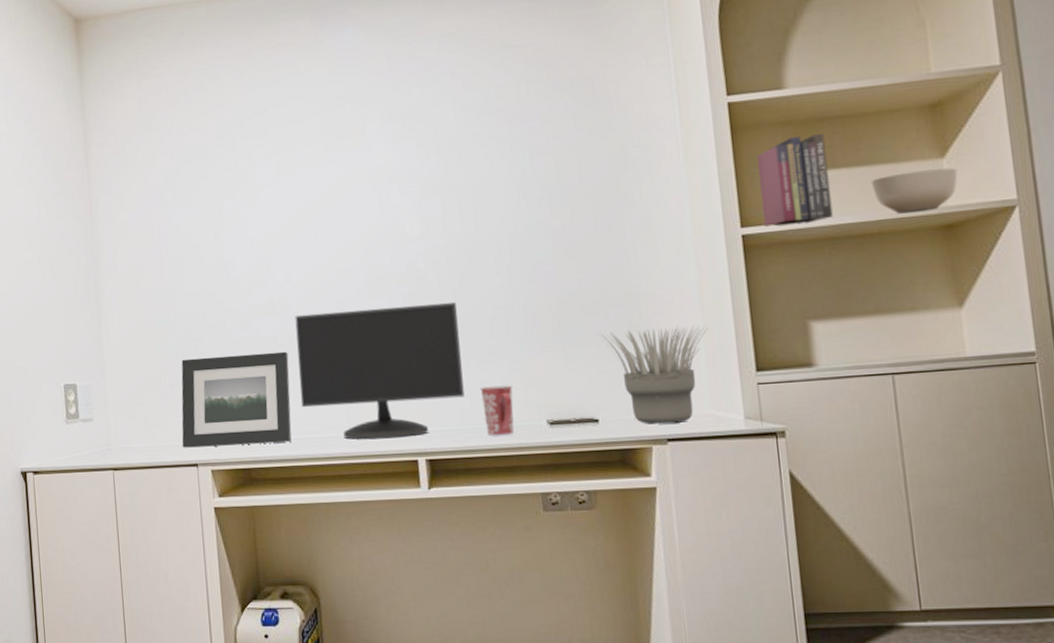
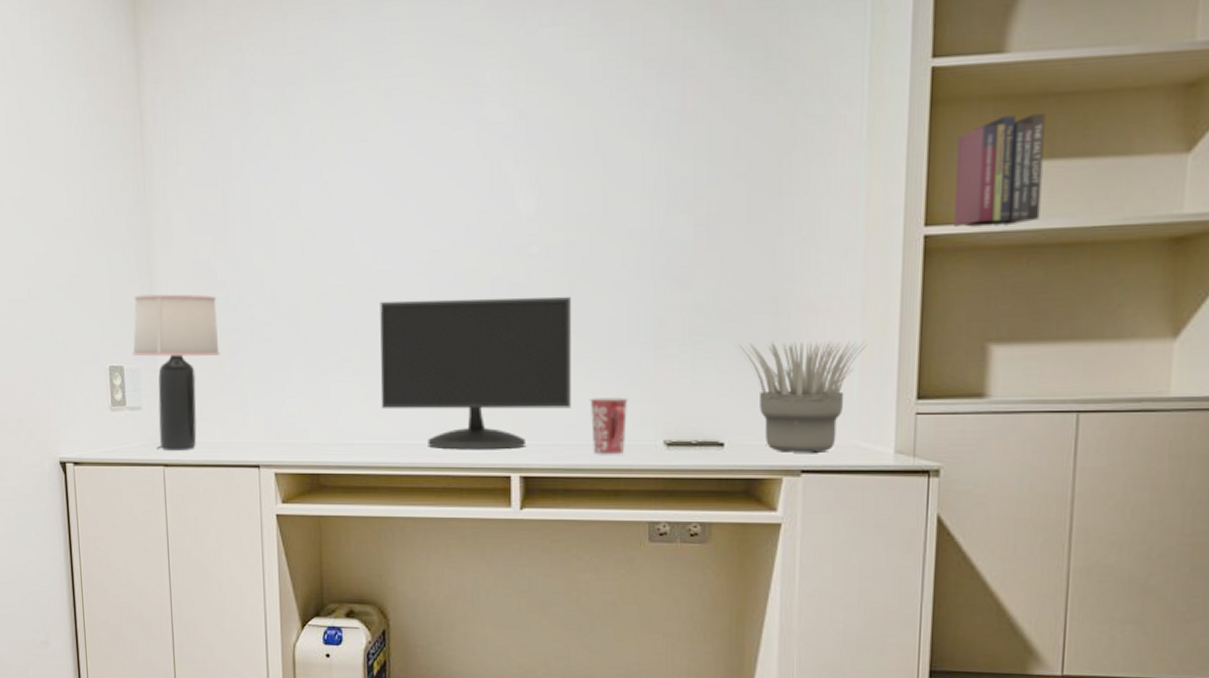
table lamp: none [84,318,161,456] -> present [132,294,221,451]
picture frame: present [181,351,292,448] -> none [242,343,370,447]
bowl: present [871,168,958,214] -> none [1093,166,1204,220]

